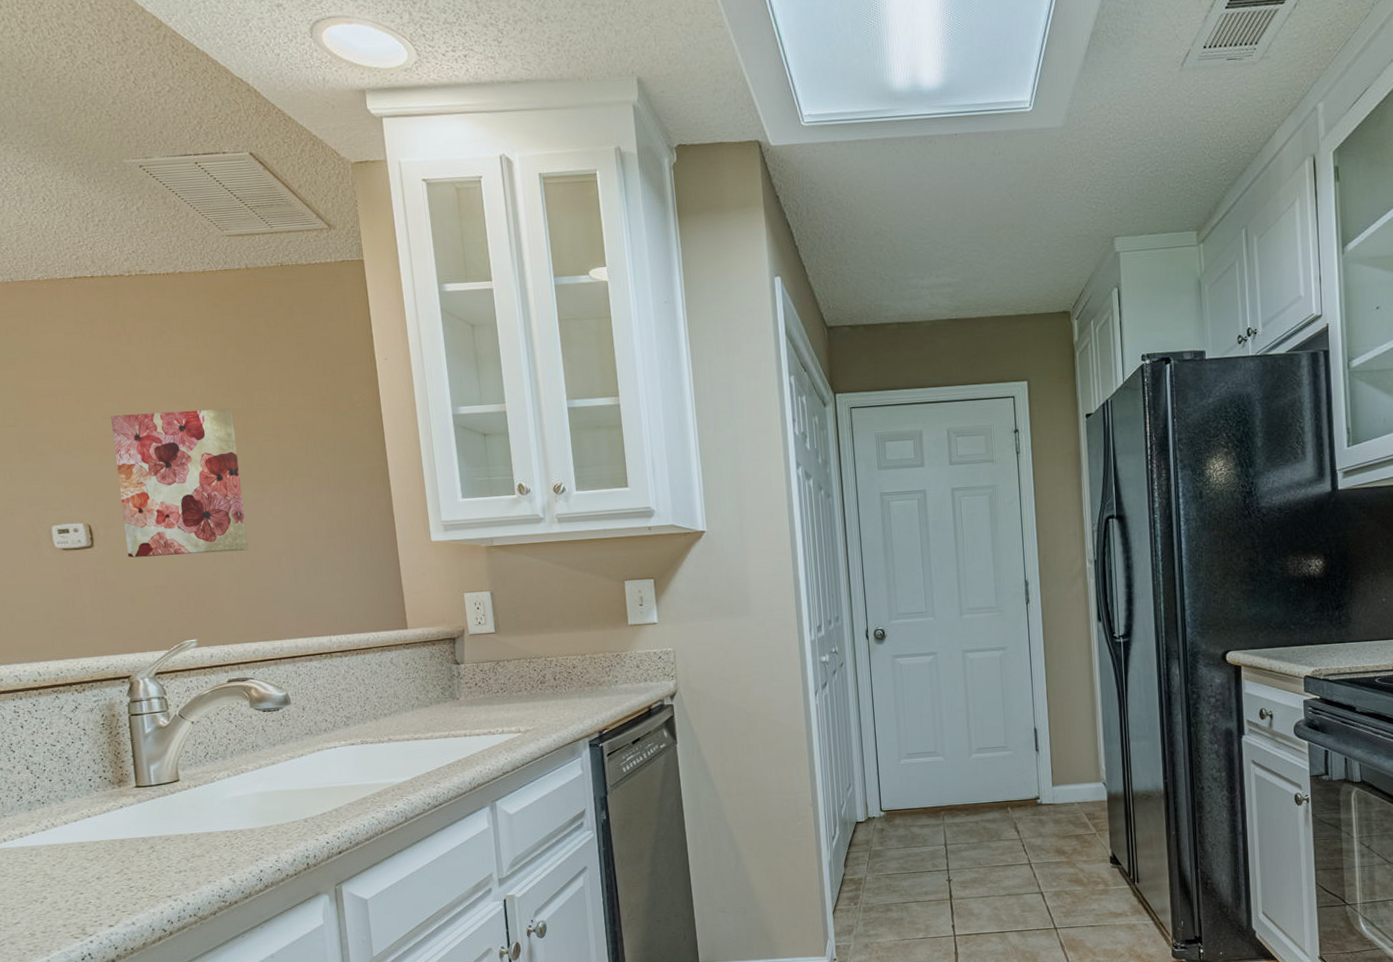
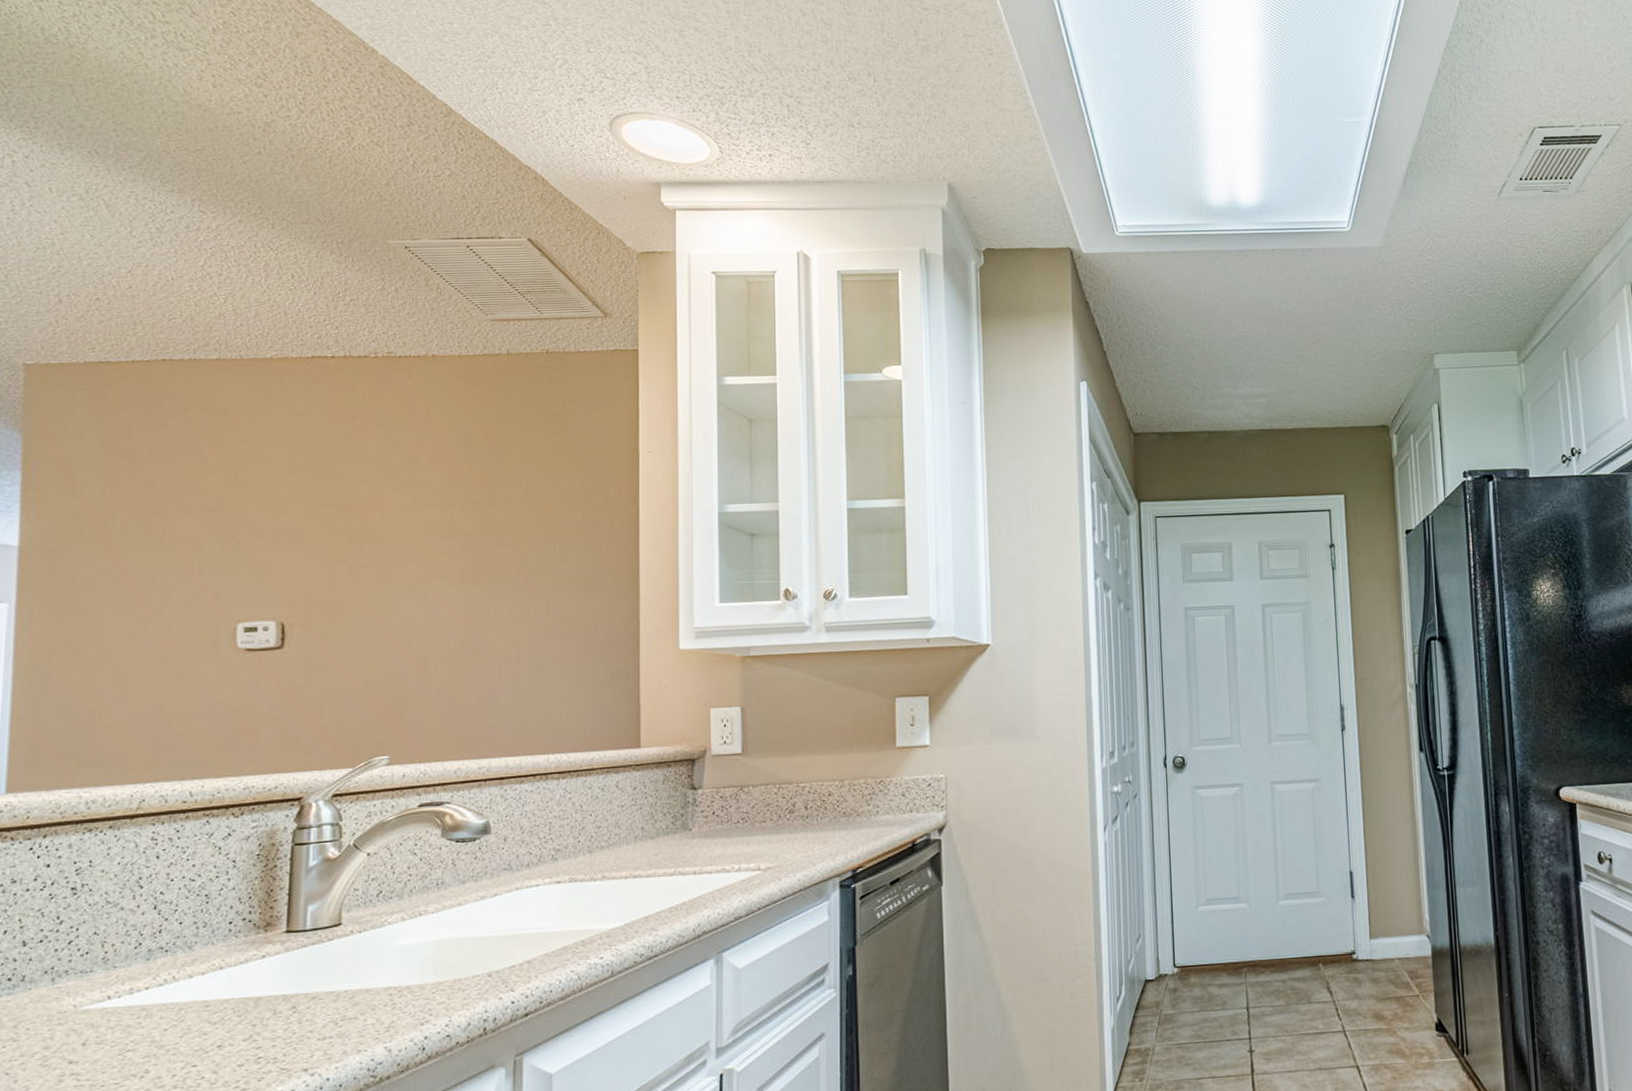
wall art: present [111,409,248,558] -> none [323,499,470,661]

